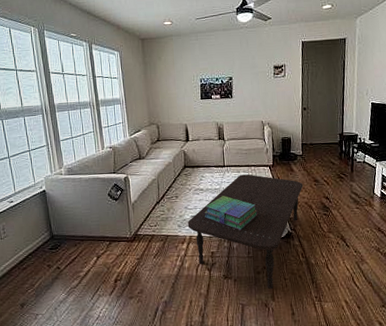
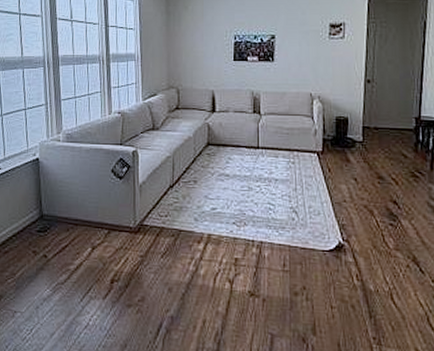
coffee table: present [187,174,303,290] -> none [207,160,363,319]
stack of books: present [205,196,258,230] -> none [229,186,300,234]

